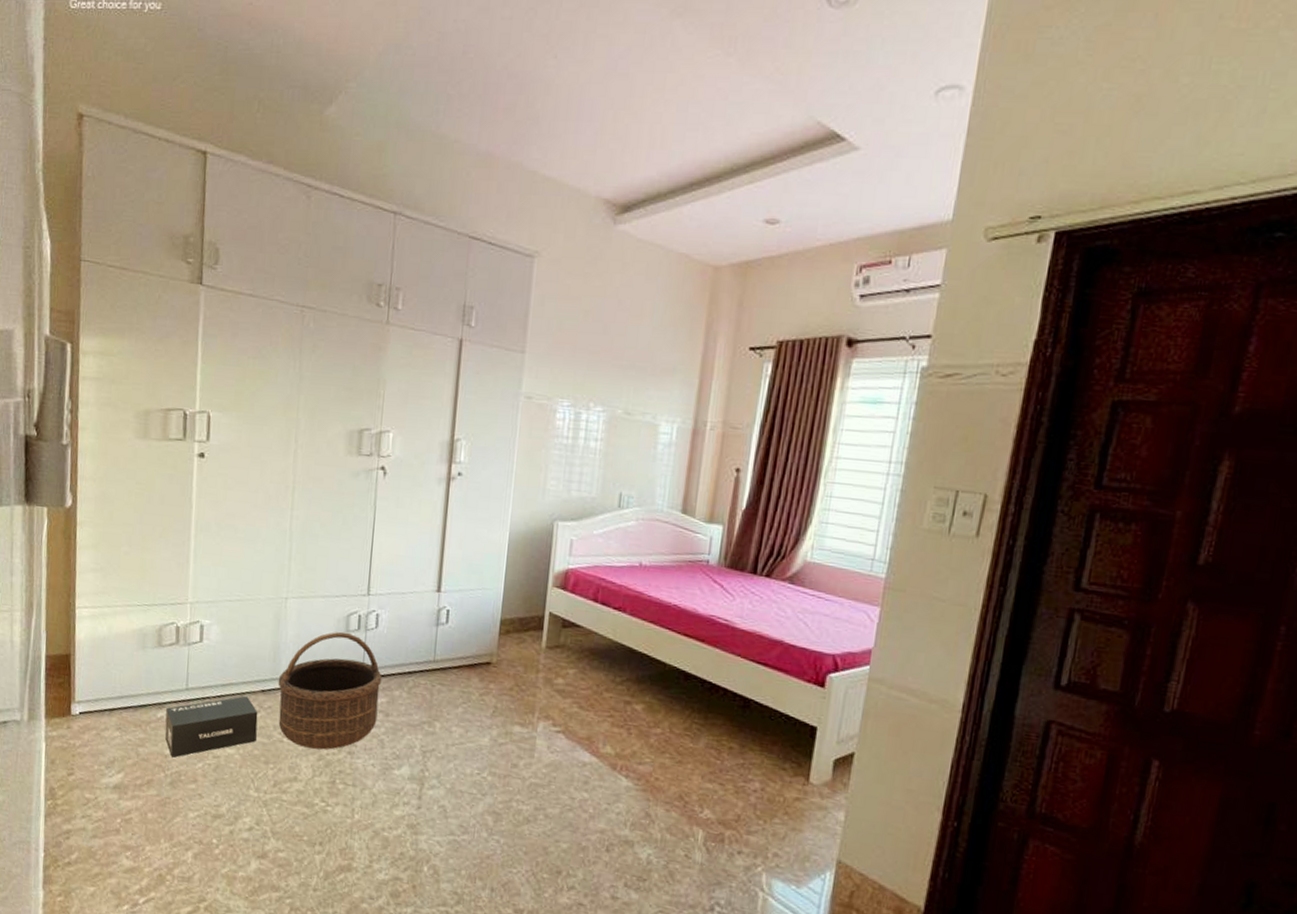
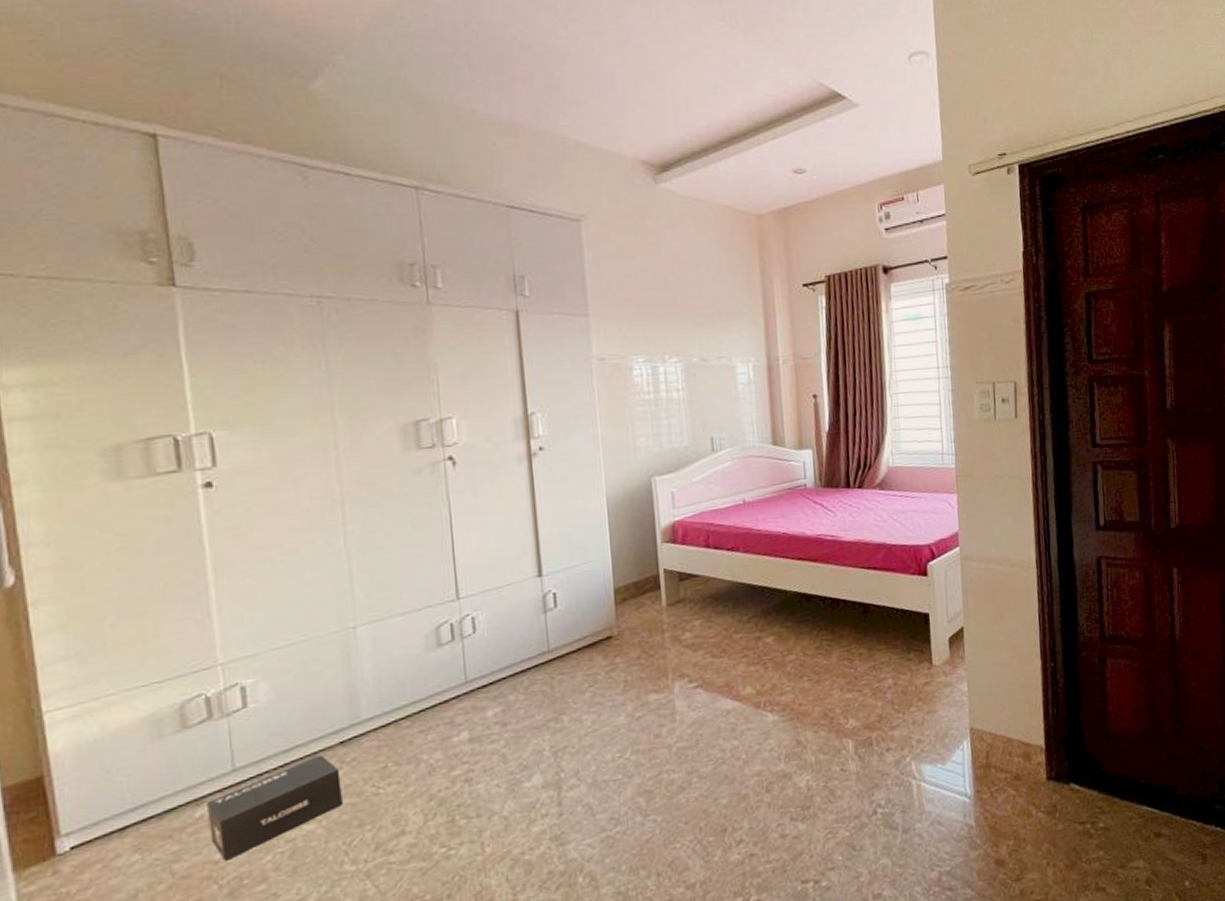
basket: present [278,631,382,750] -> none [360,646,493,793]

